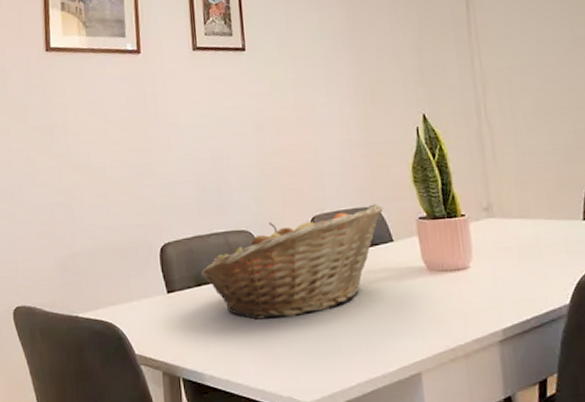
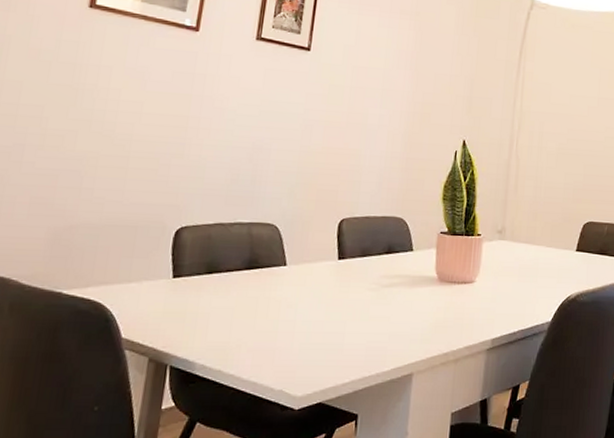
fruit basket: present [200,204,384,320] -> none [214,214,411,313]

